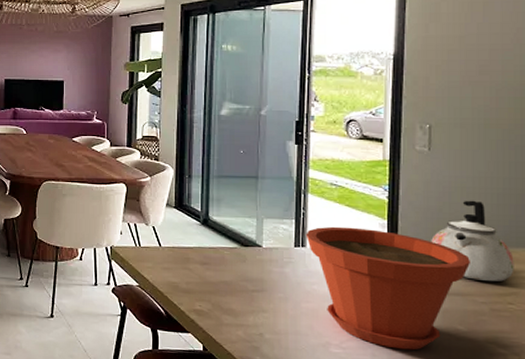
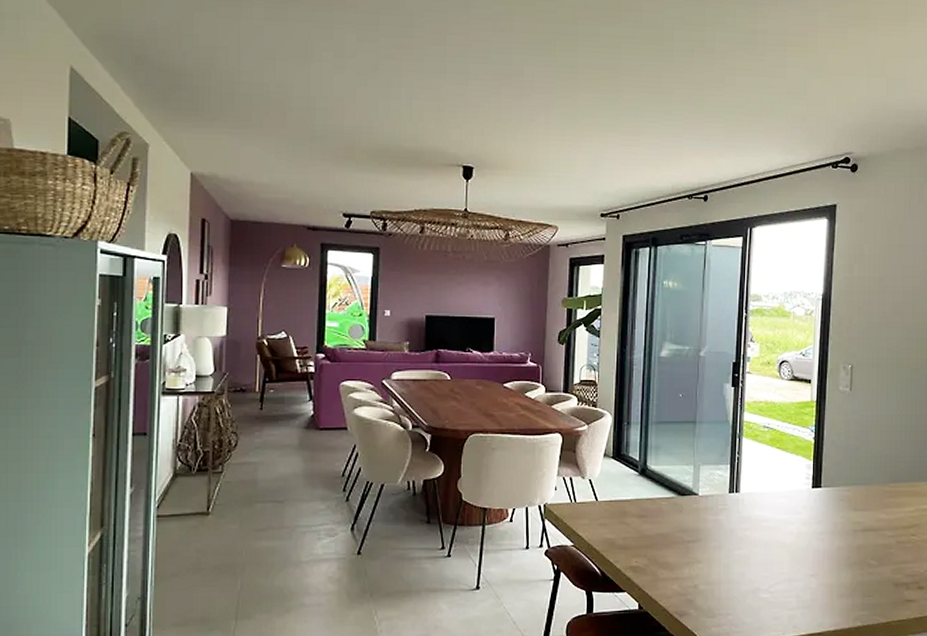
plant pot: present [305,226,470,350] -> none [739,470,882,588]
kettle: present [431,200,514,282] -> none [850,438,917,516]

